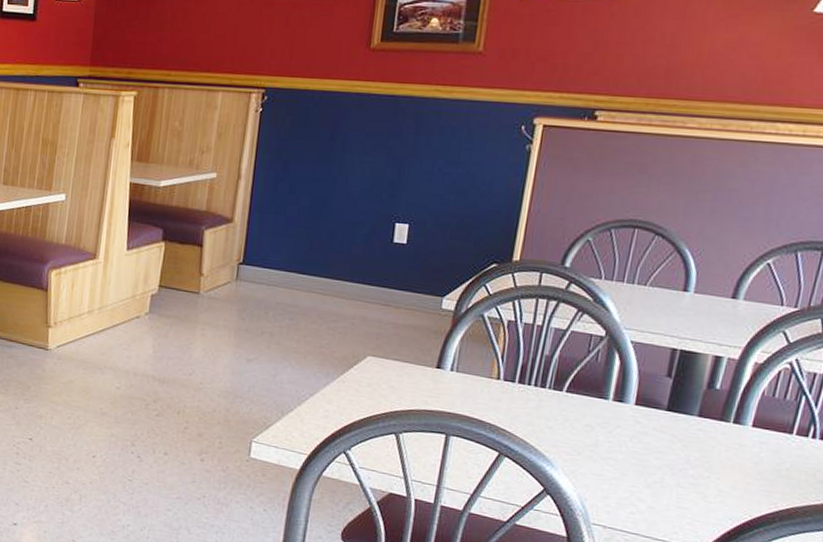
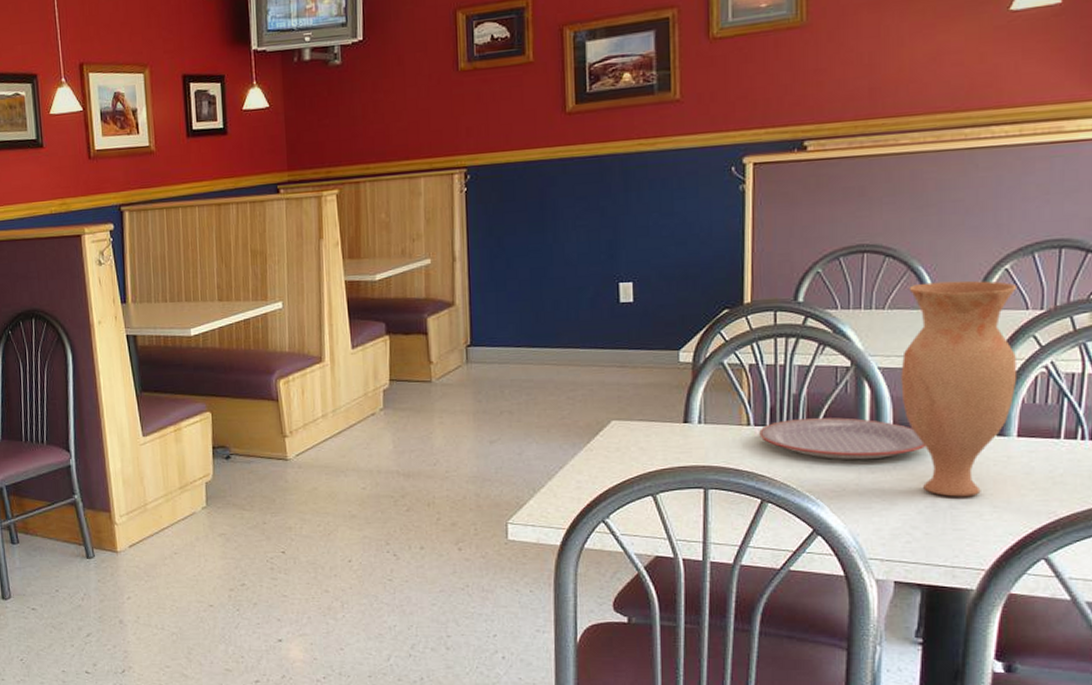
plate: none [507,379,664,430] -> present [759,417,925,460]
vase: none [648,265,776,478] -> present [901,280,1018,497]

